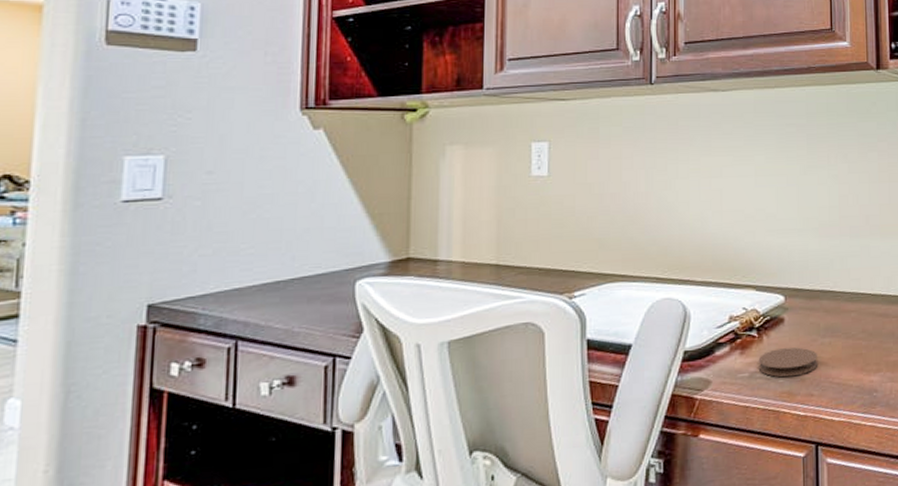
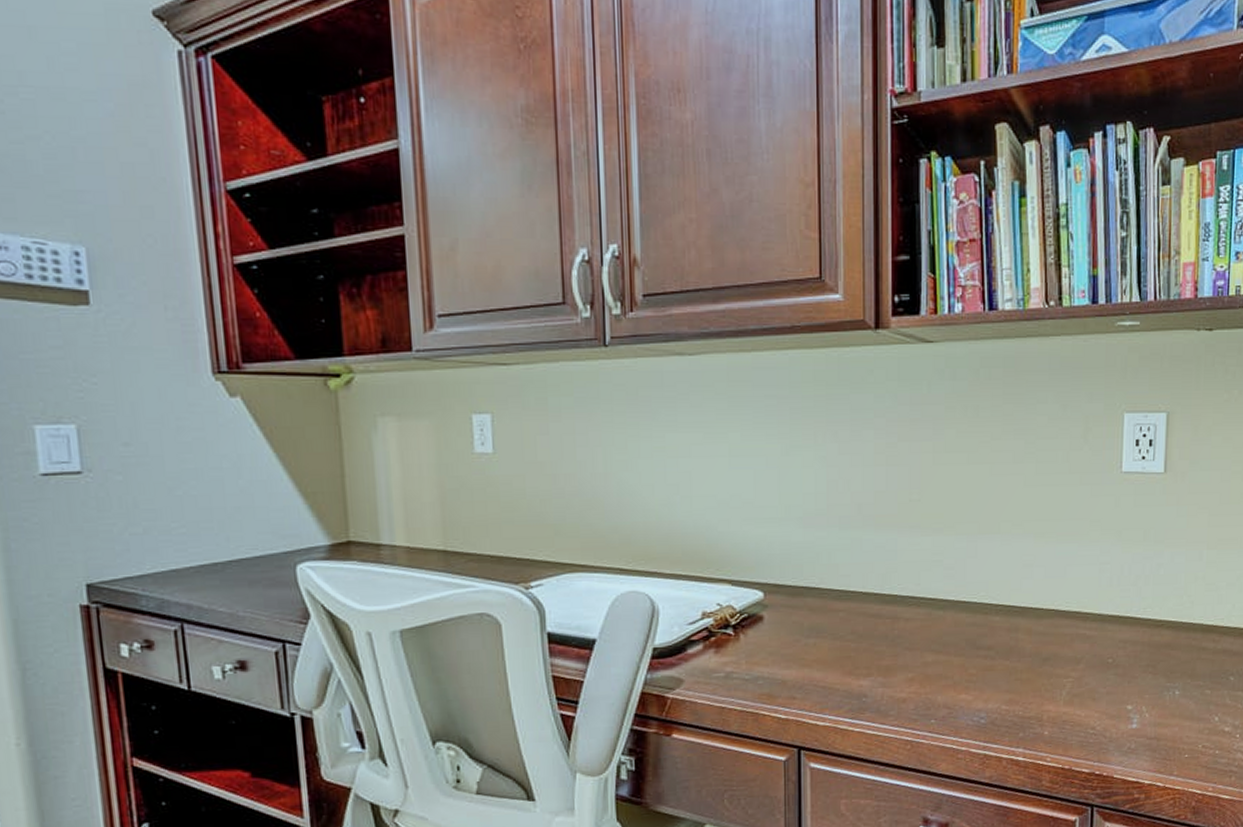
coaster: present [758,347,818,378] -> none [735,647,802,679]

